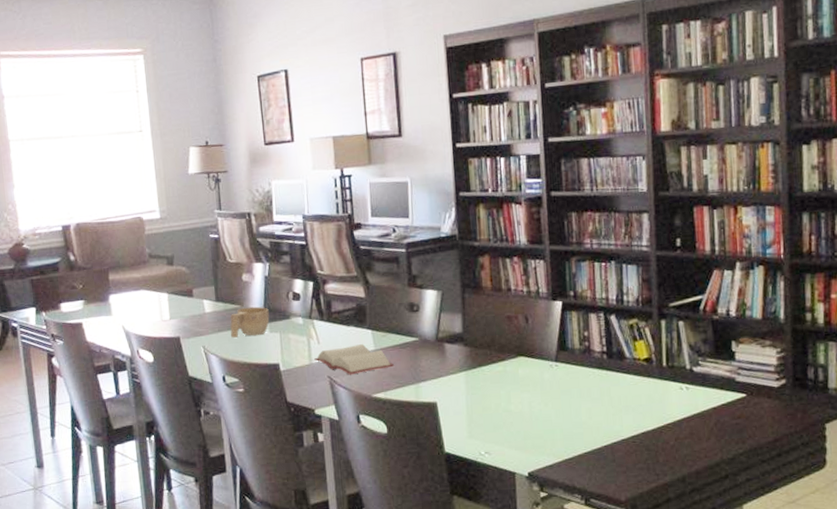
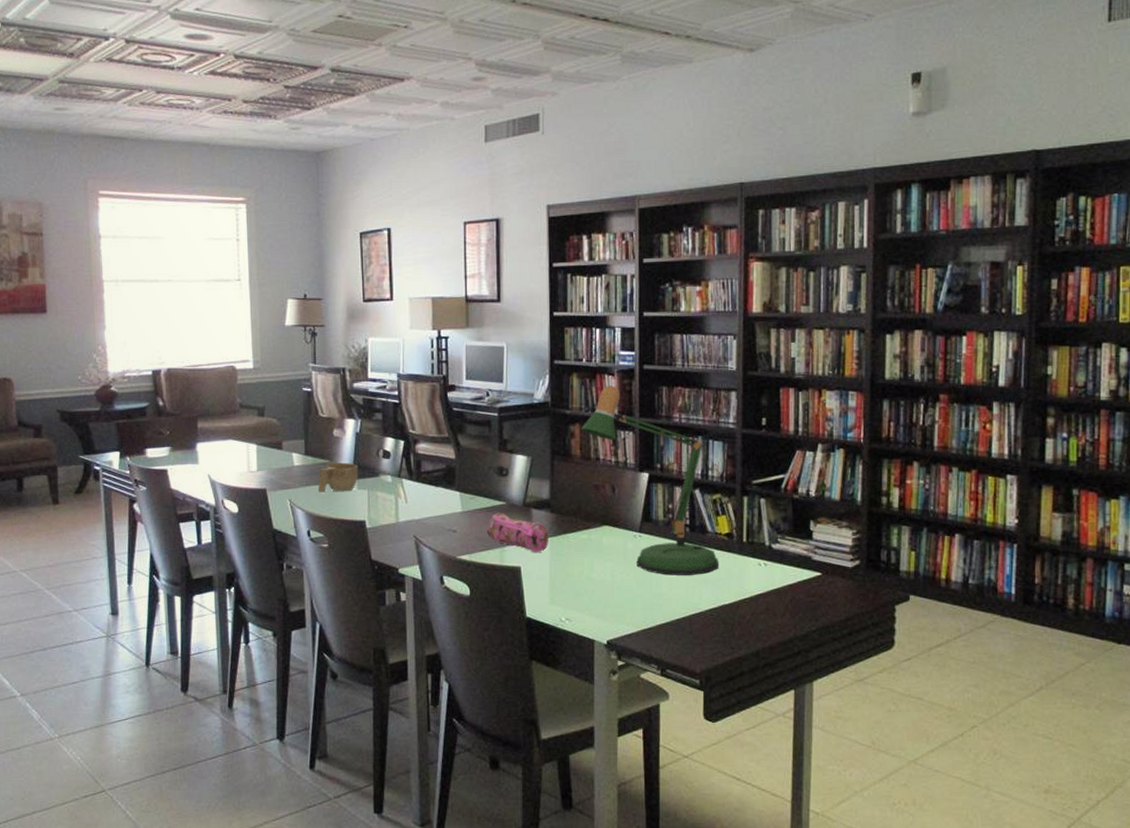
hardback book: present [314,343,395,375] -> none [401,504,481,536]
pencil case: none [401,348,464,388] -> present [487,512,549,553]
desk lamp: none [489,214,639,404] -> present [580,385,718,575]

